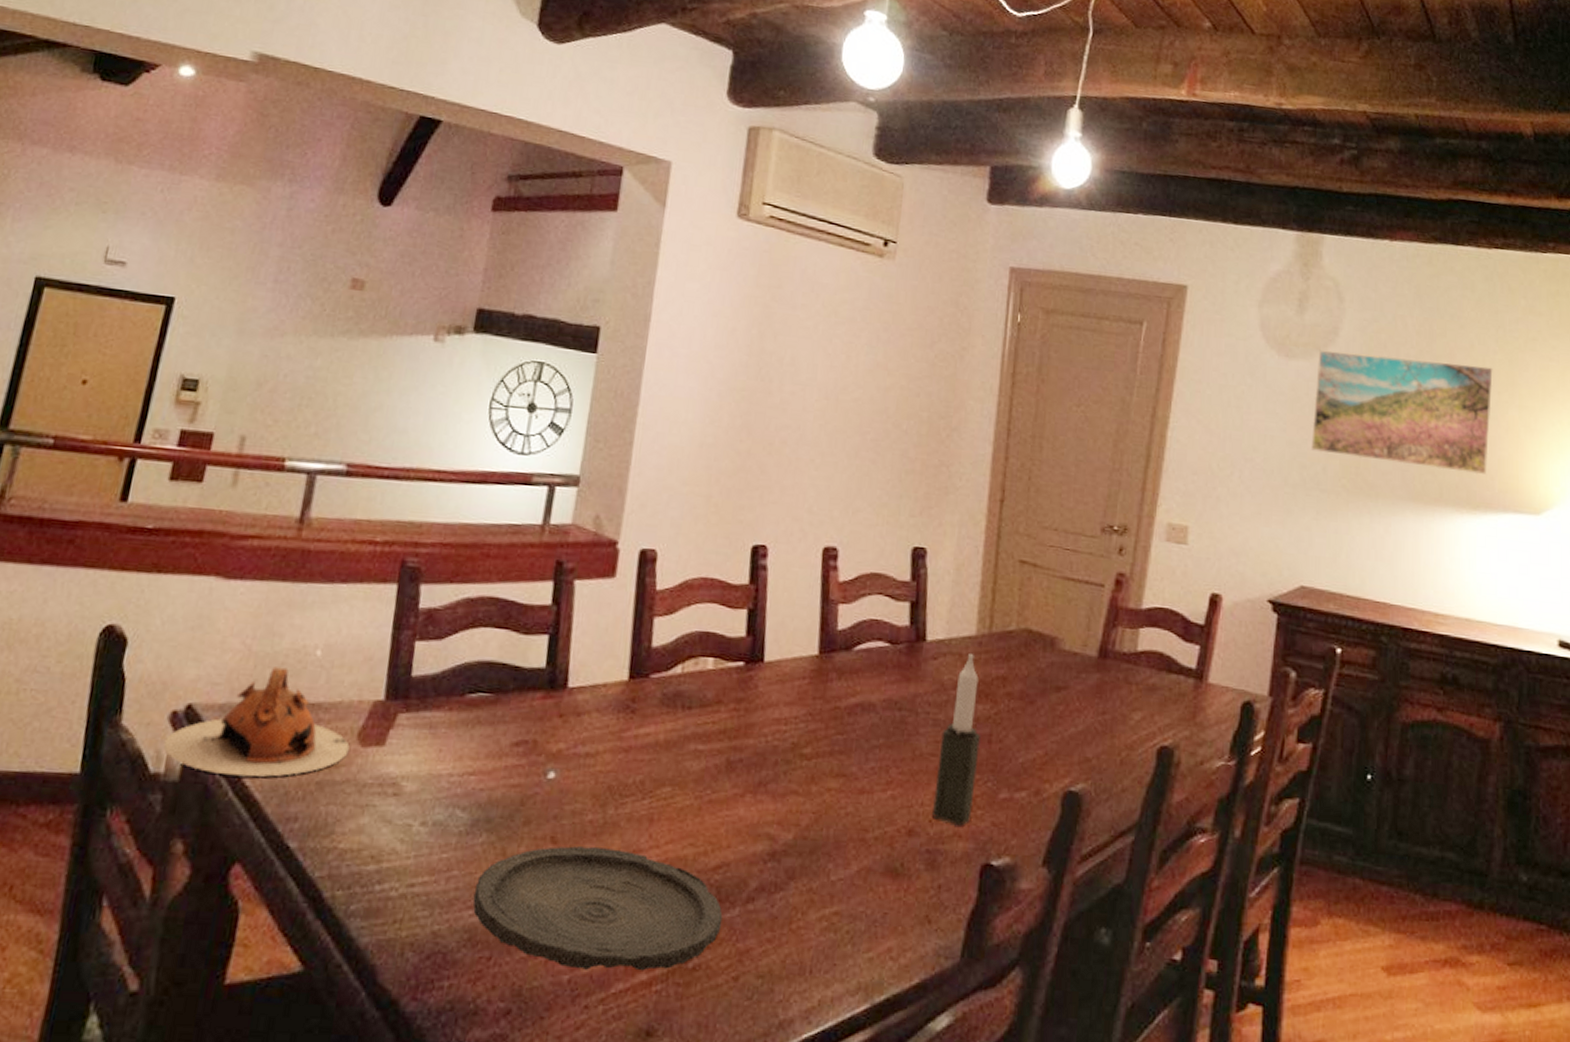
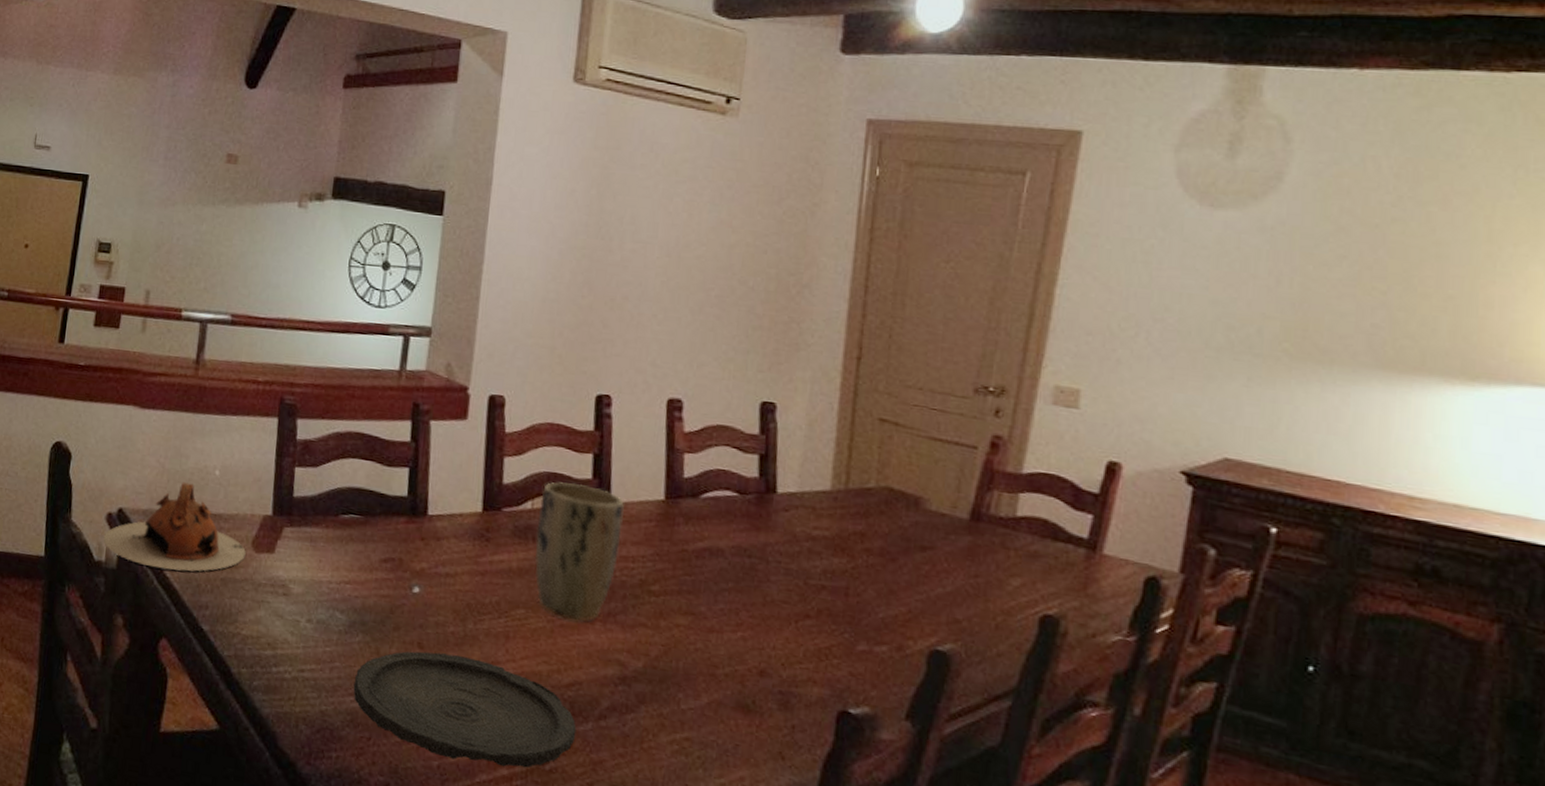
plant pot: none [682,641,778,795] -> present [534,482,624,622]
candle: present [933,654,980,826] -> none [785,508,836,673]
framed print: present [1311,349,1493,475] -> none [1242,198,1507,341]

